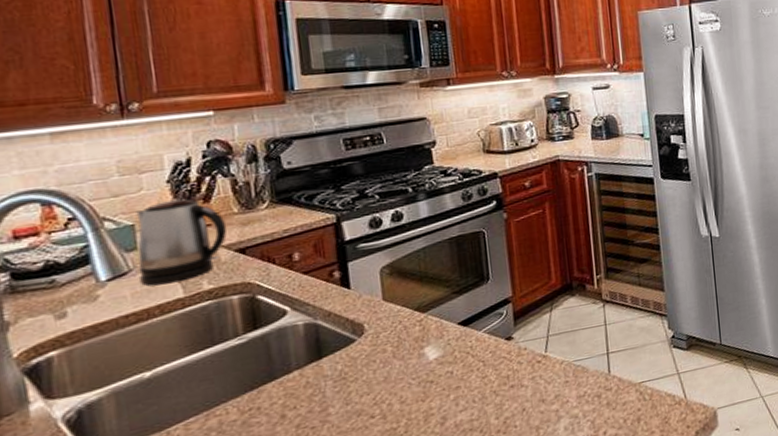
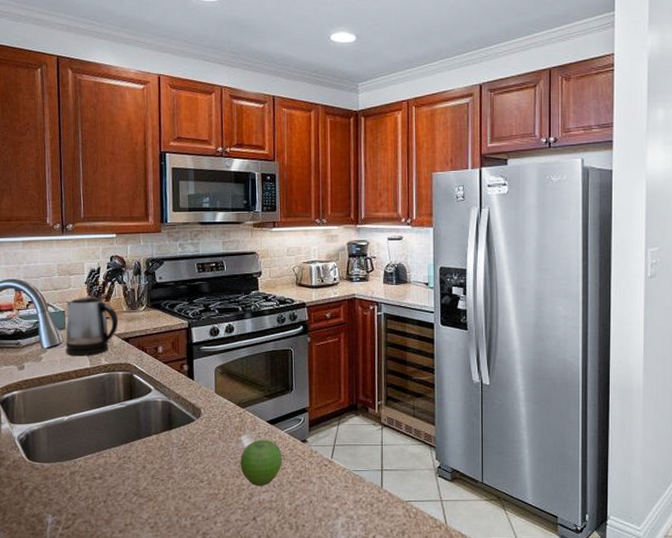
fruit: none [425,346,483,406] -> present [240,439,282,486]

